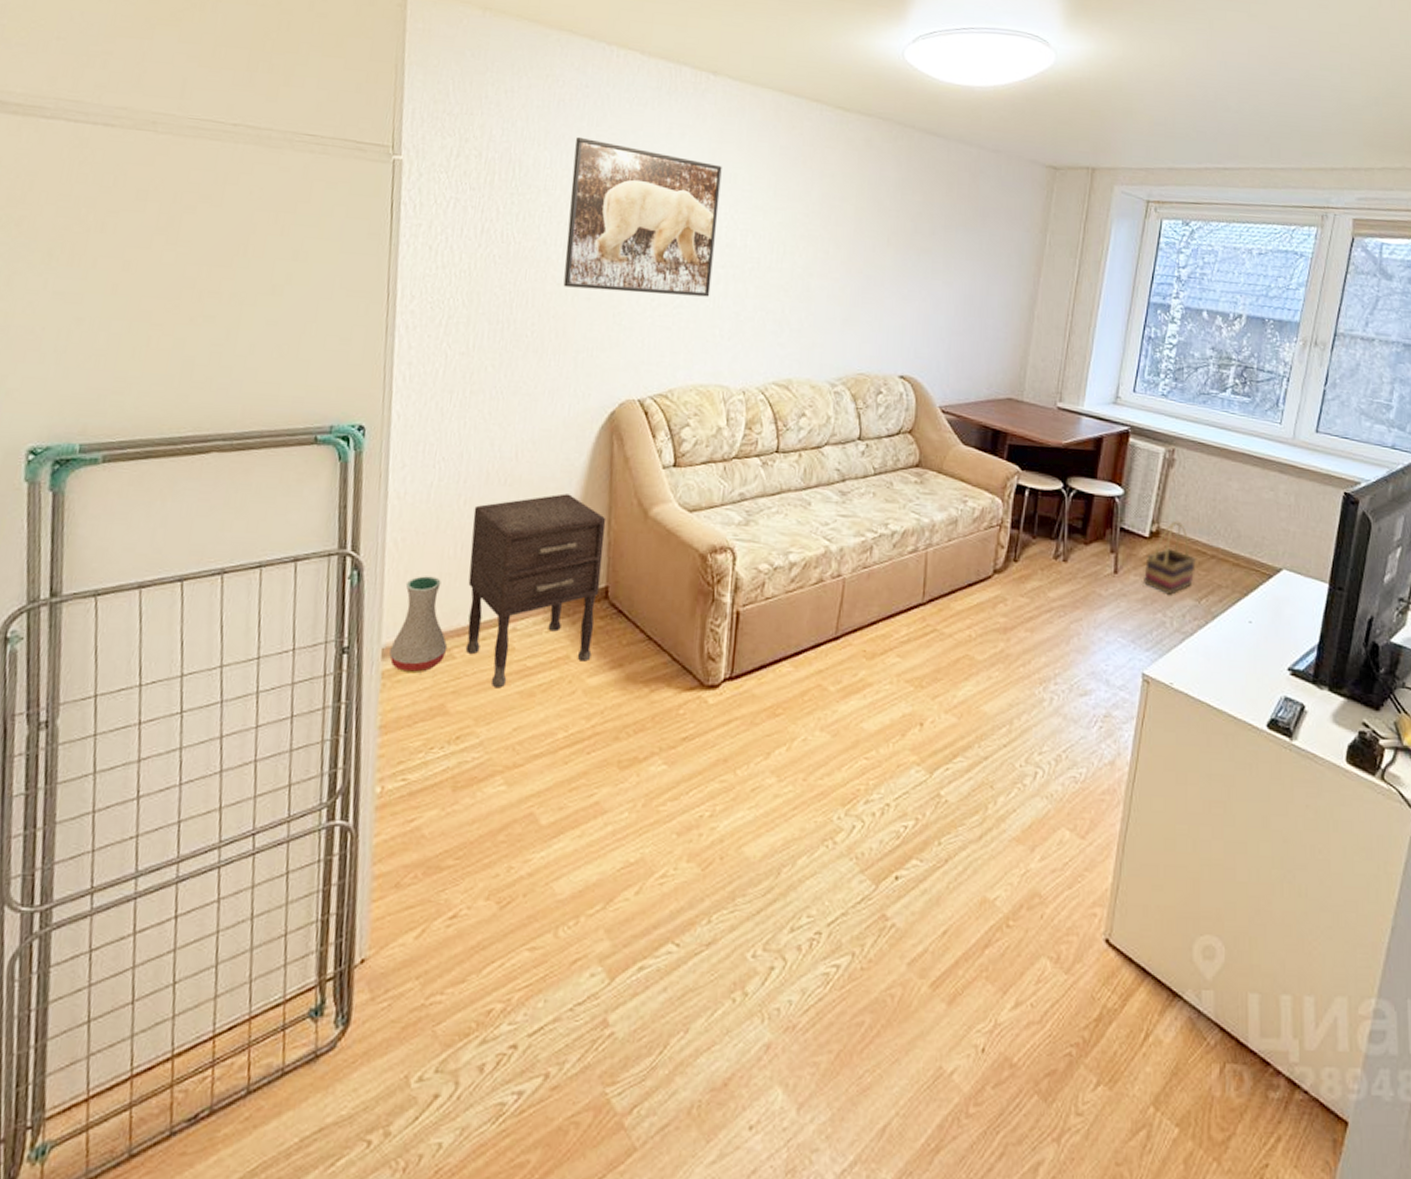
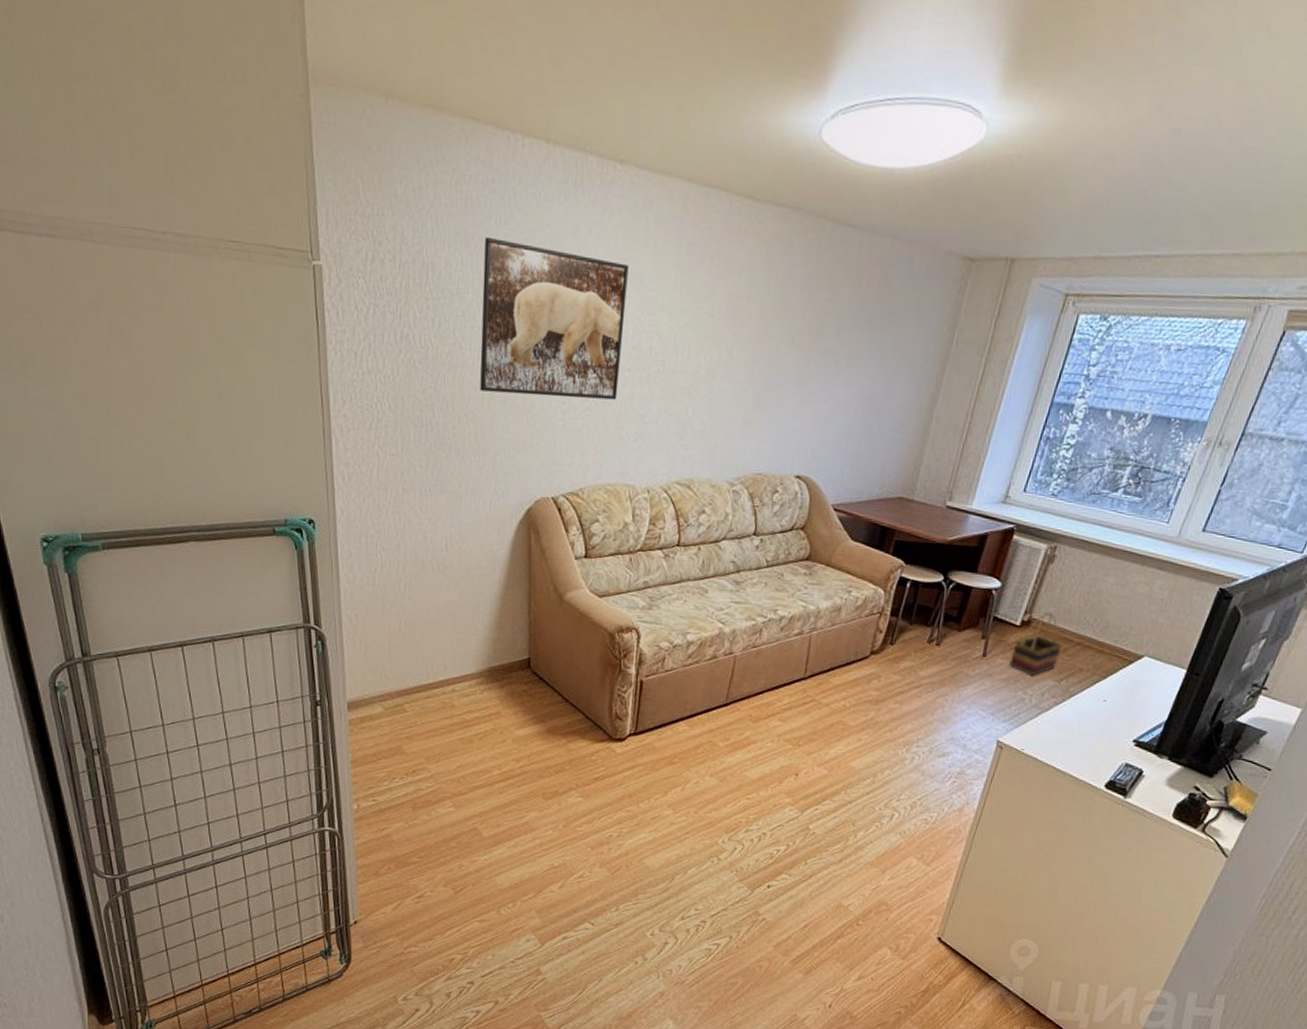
vase: present [389,576,448,674] -> none [354,646,400,723]
nightstand: present [465,493,606,688] -> none [412,580,527,736]

